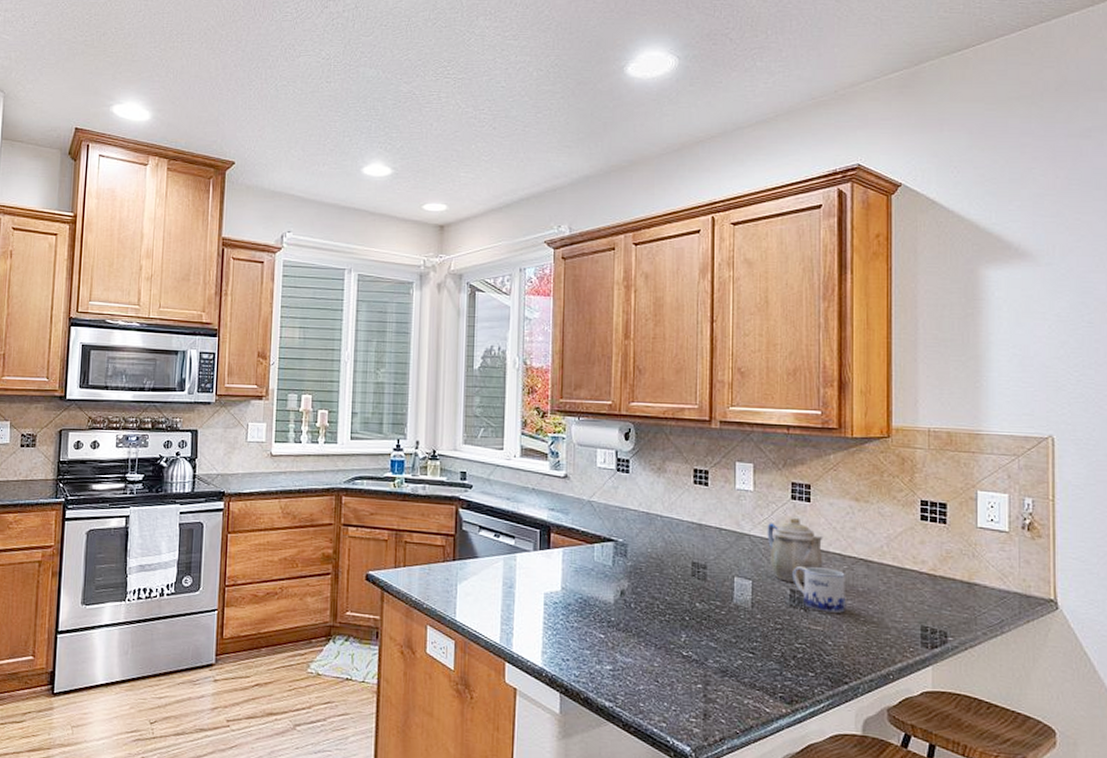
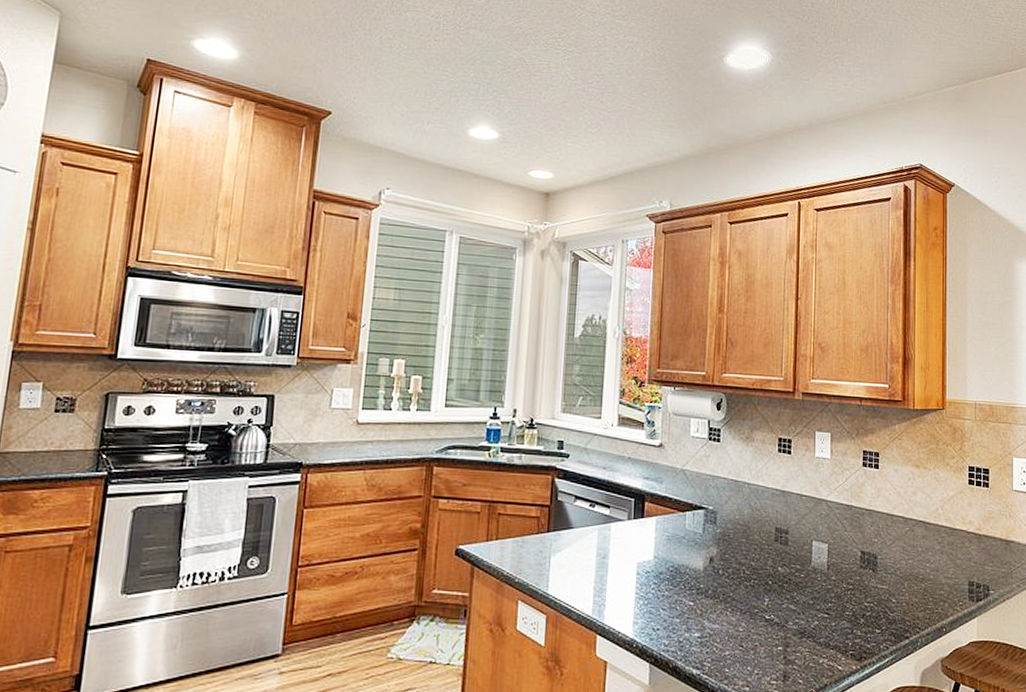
teapot: present [767,517,823,584] -> none [841,483,889,546]
mug: present [792,566,846,613] -> none [863,529,908,572]

